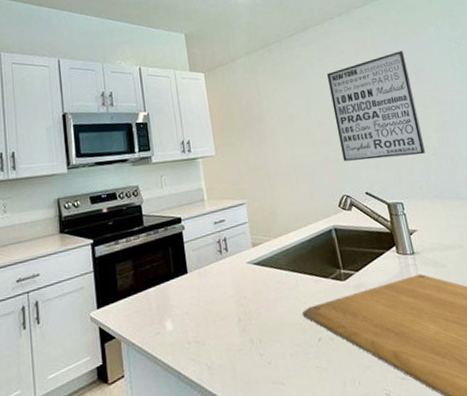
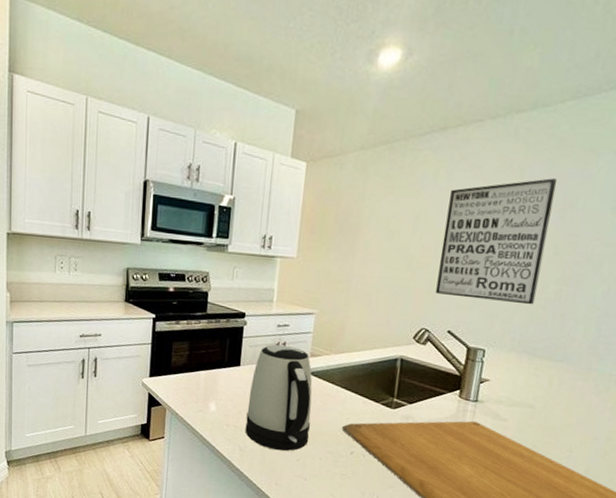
kettle: none [202,240,275,358] -> present [245,344,313,451]

